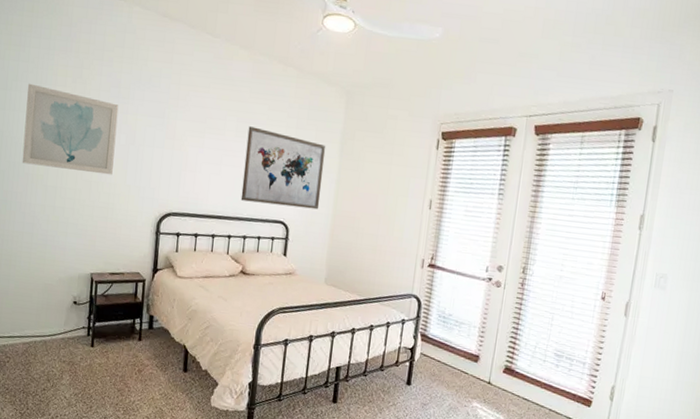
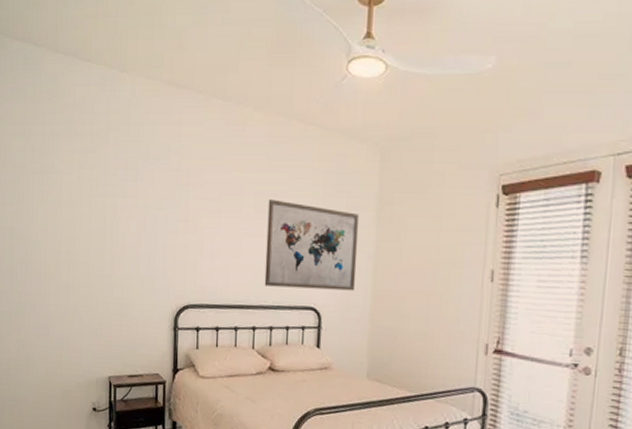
wall art: present [22,83,119,175] -> none [33,174,127,267]

